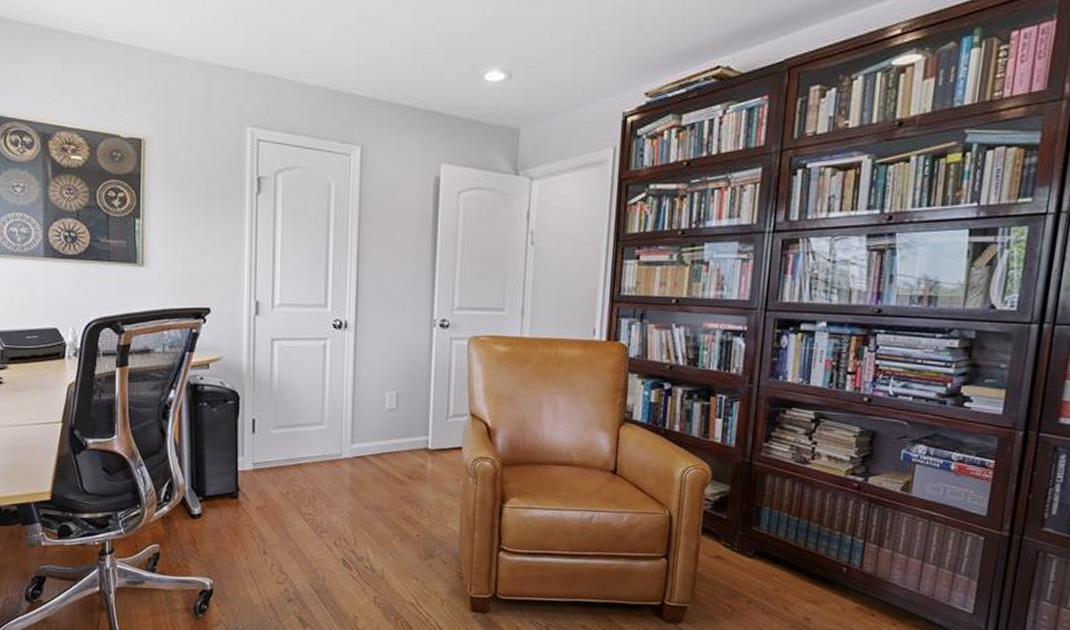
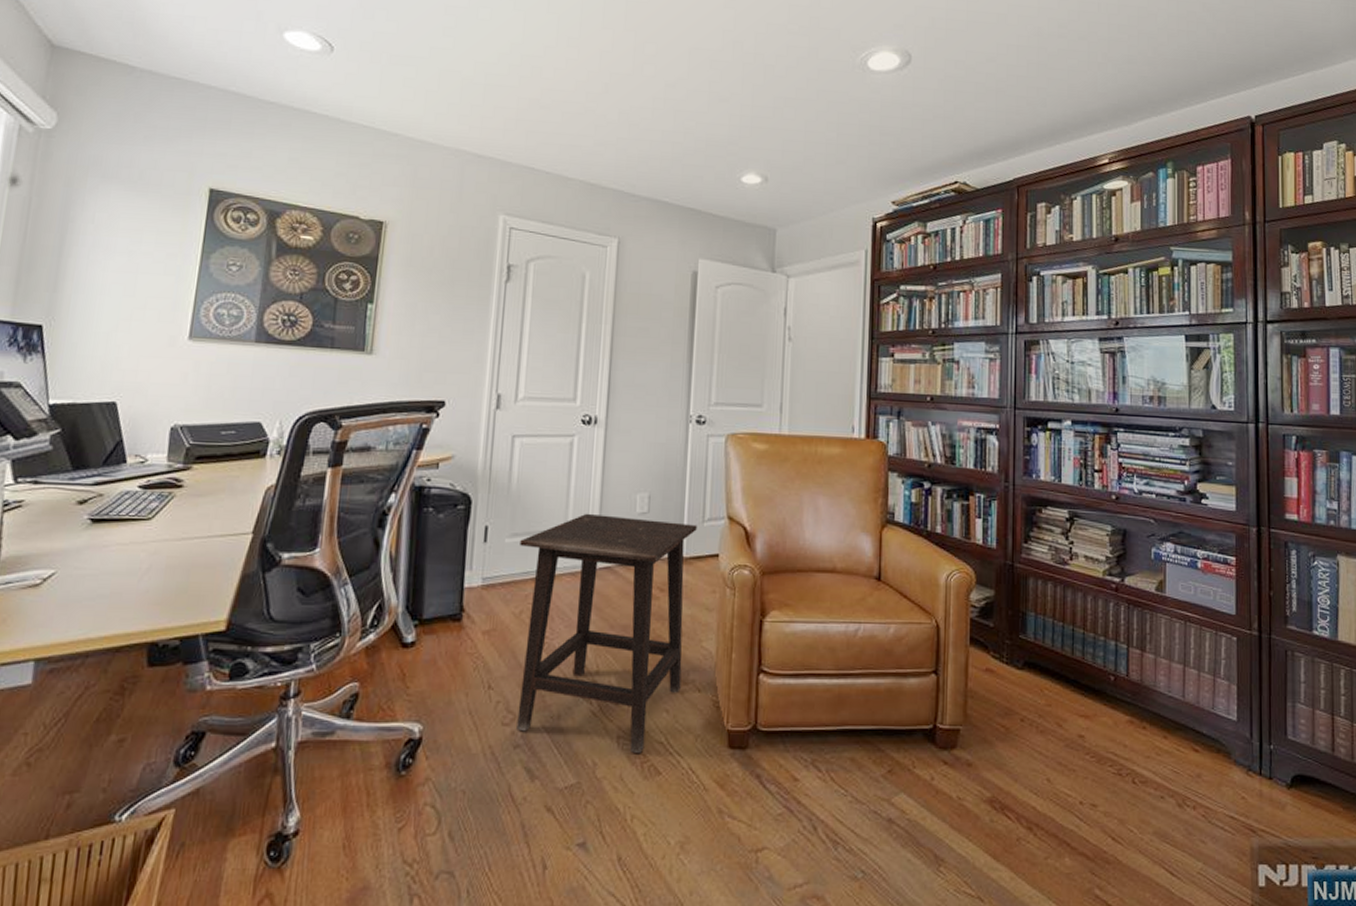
side table: none [283,409,442,612] -> present [516,513,697,754]

